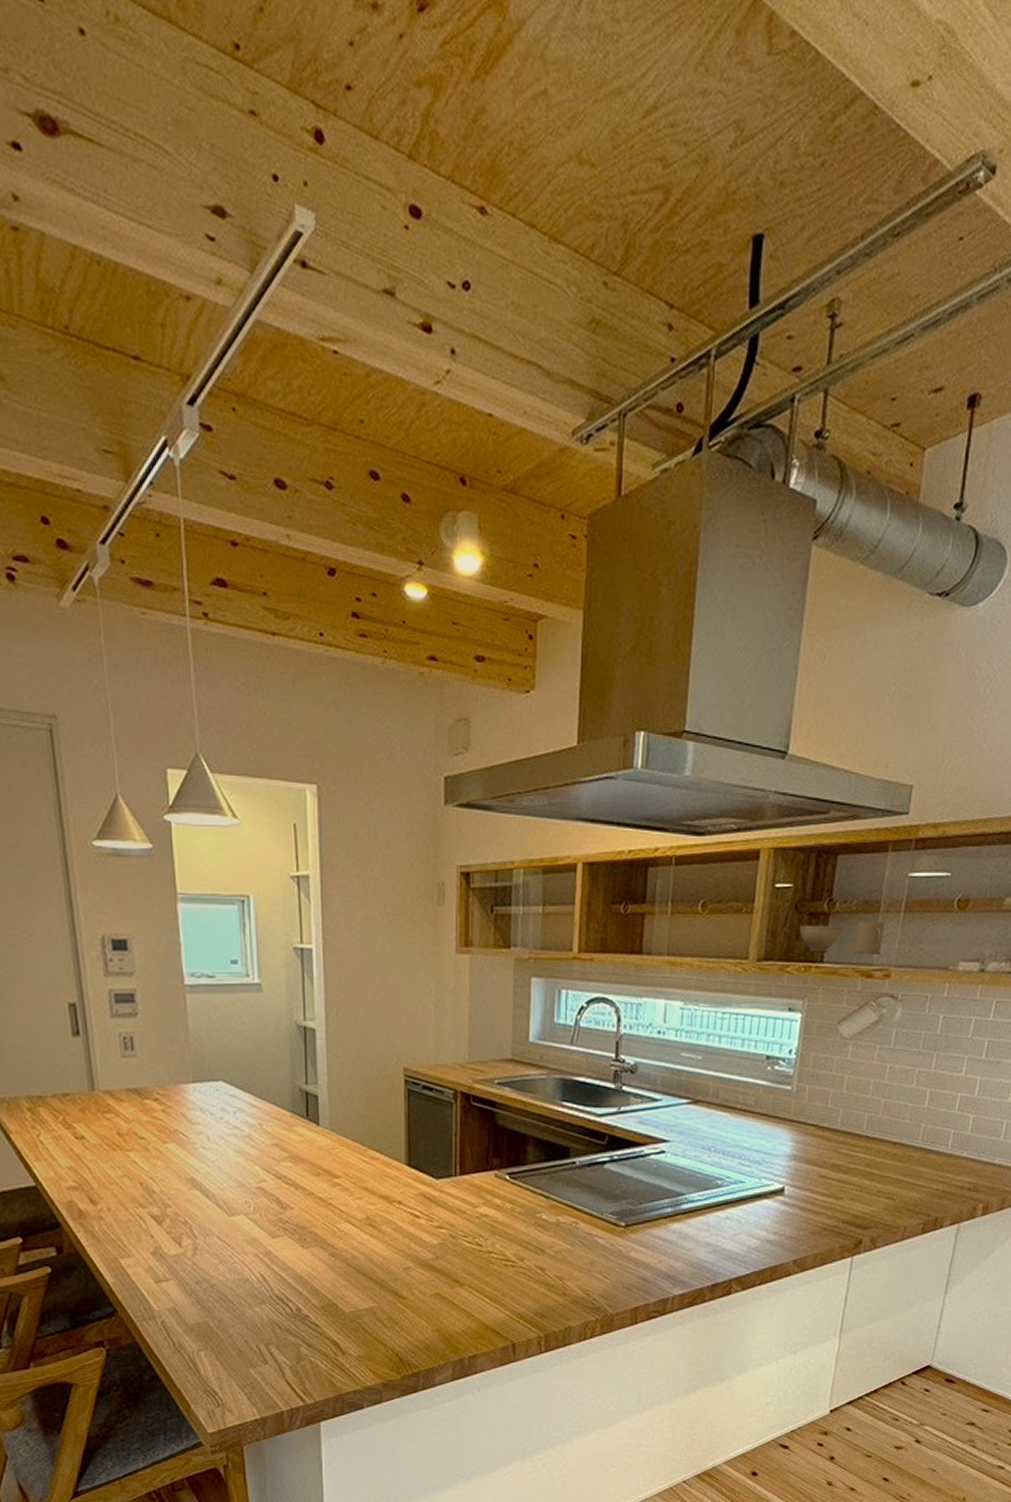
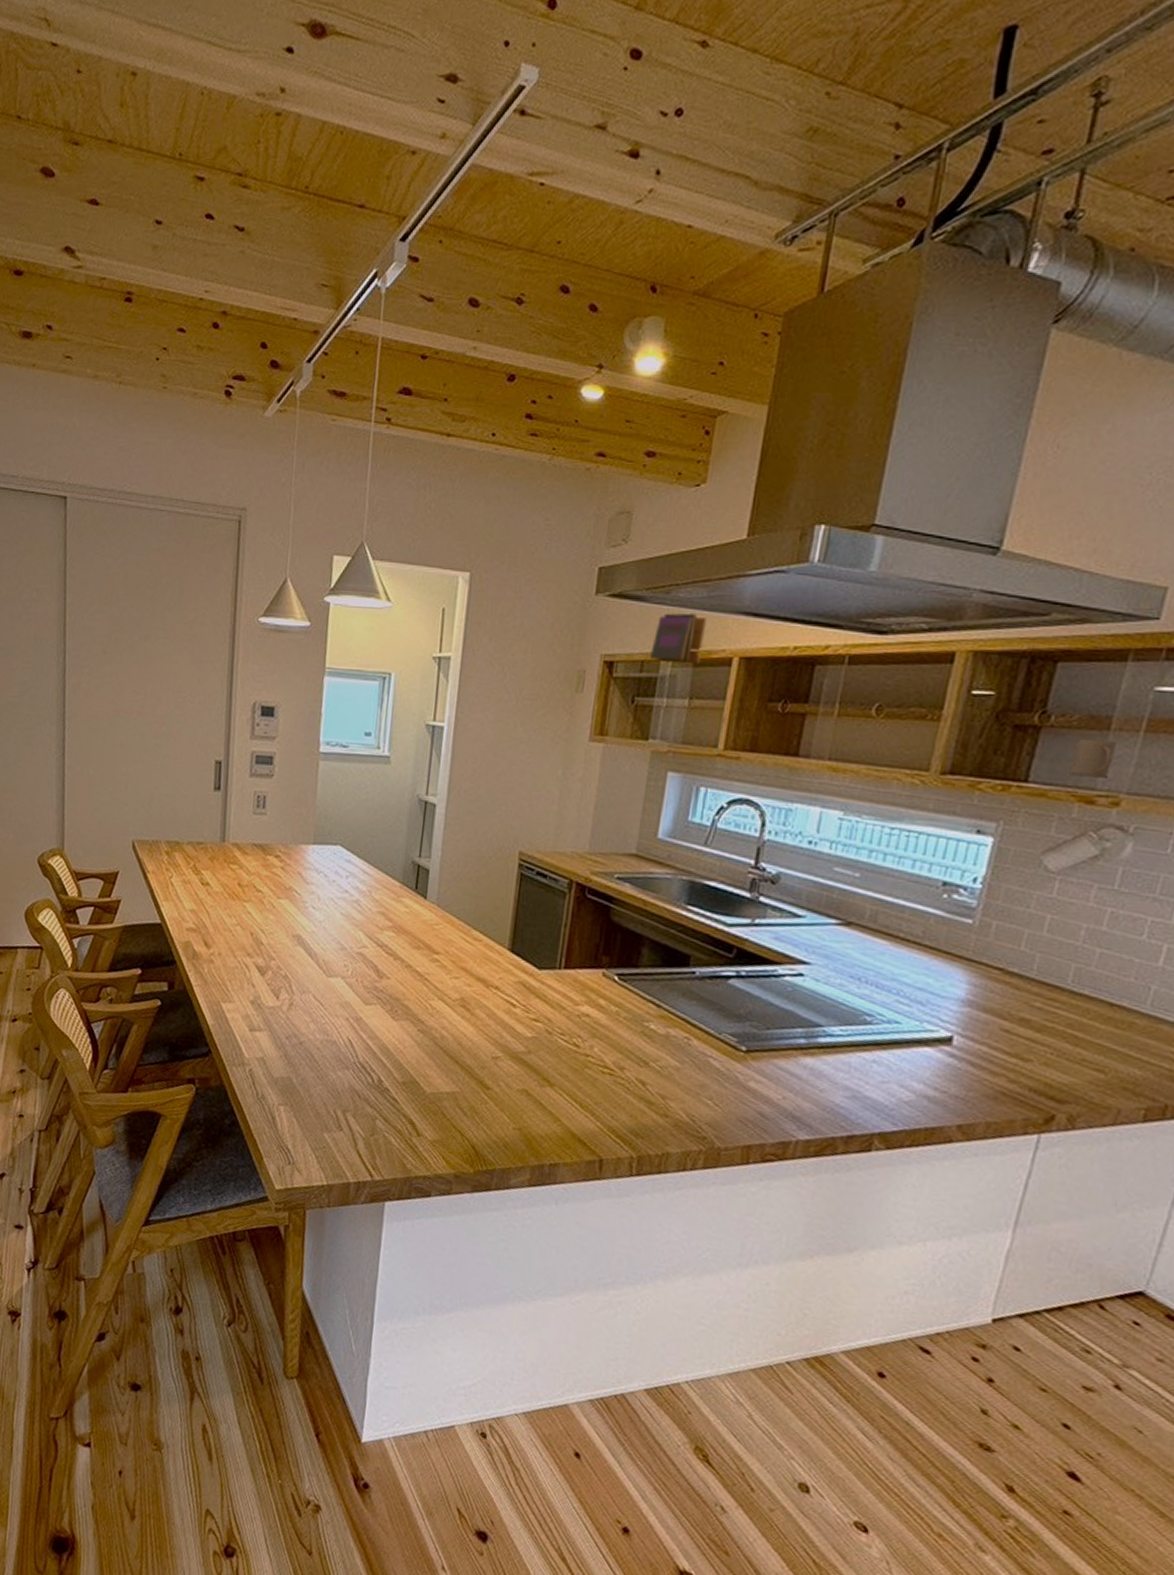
books: none [503,821,551,872] -> present [650,613,708,664]
bowl: present [799,925,843,952] -> none [998,738,1059,771]

